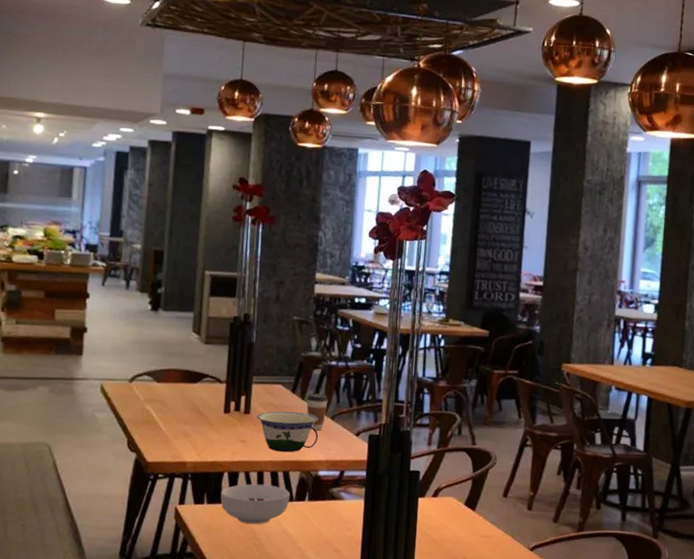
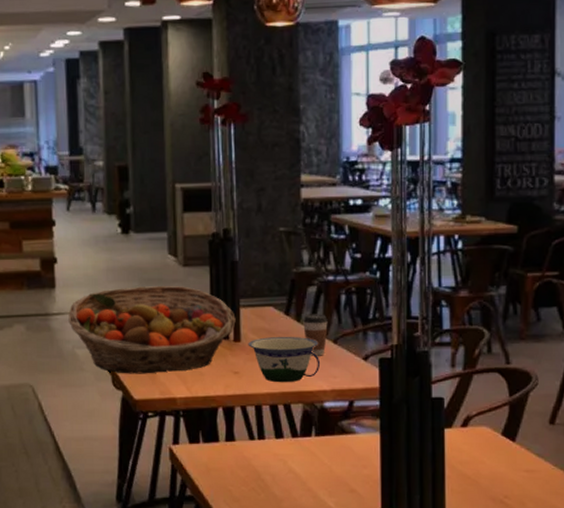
fruit basket: none [92,359,248,439] -> present [68,285,236,374]
cereal bowl: present [220,484,291,524] -> none [217,419,295,463]

